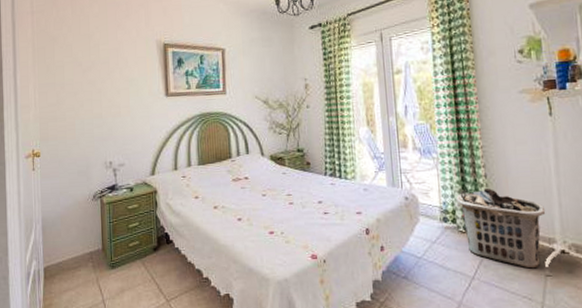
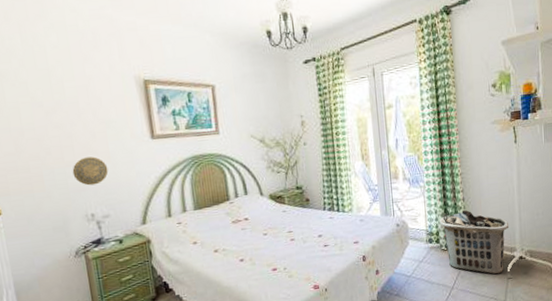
decorative plate: none [98,110,127,136] -> present [72,156,109,186]

